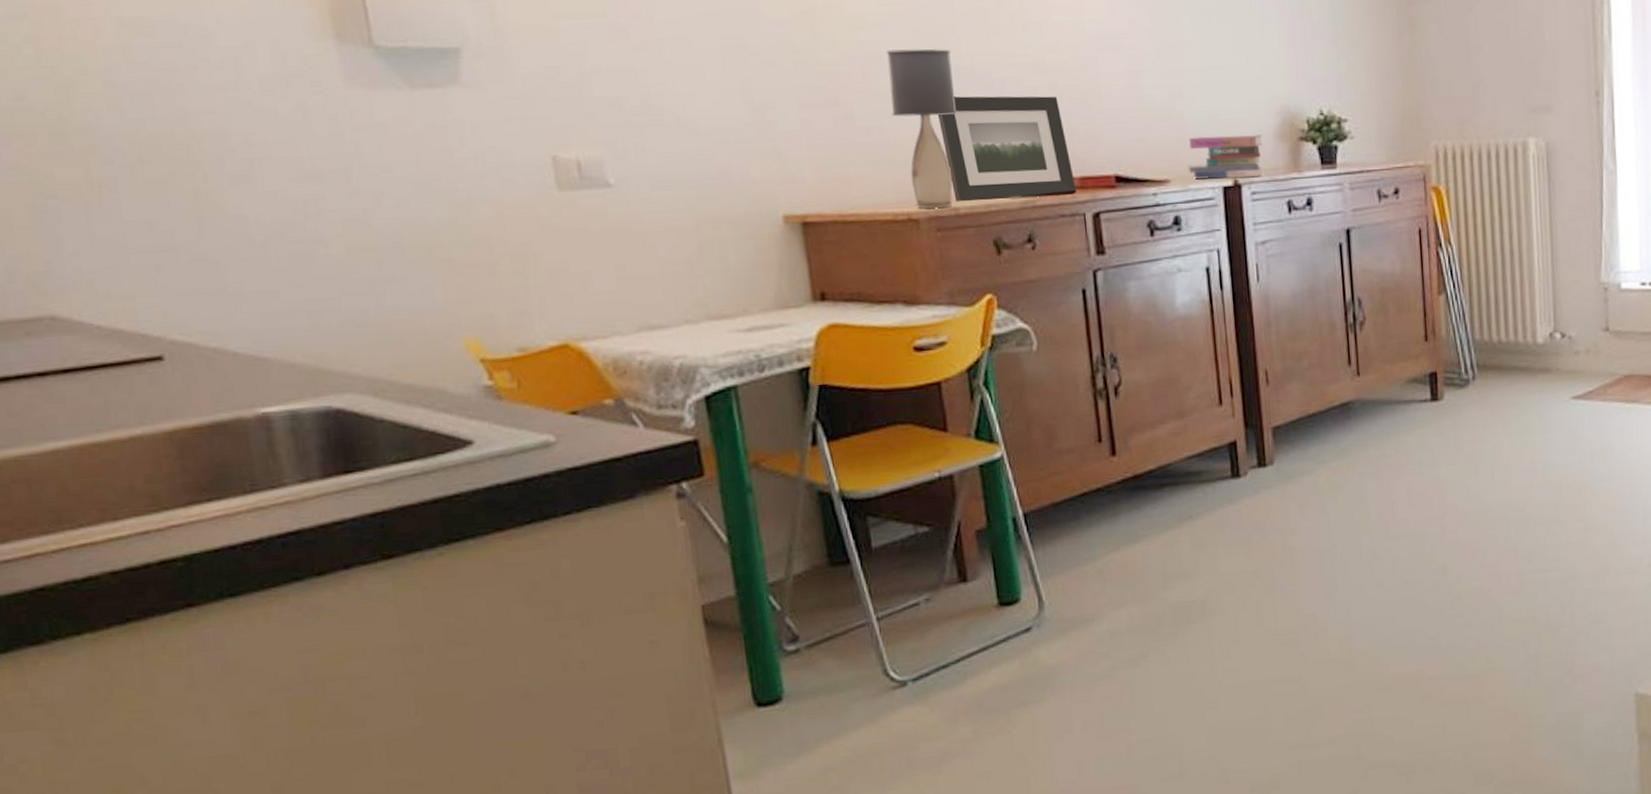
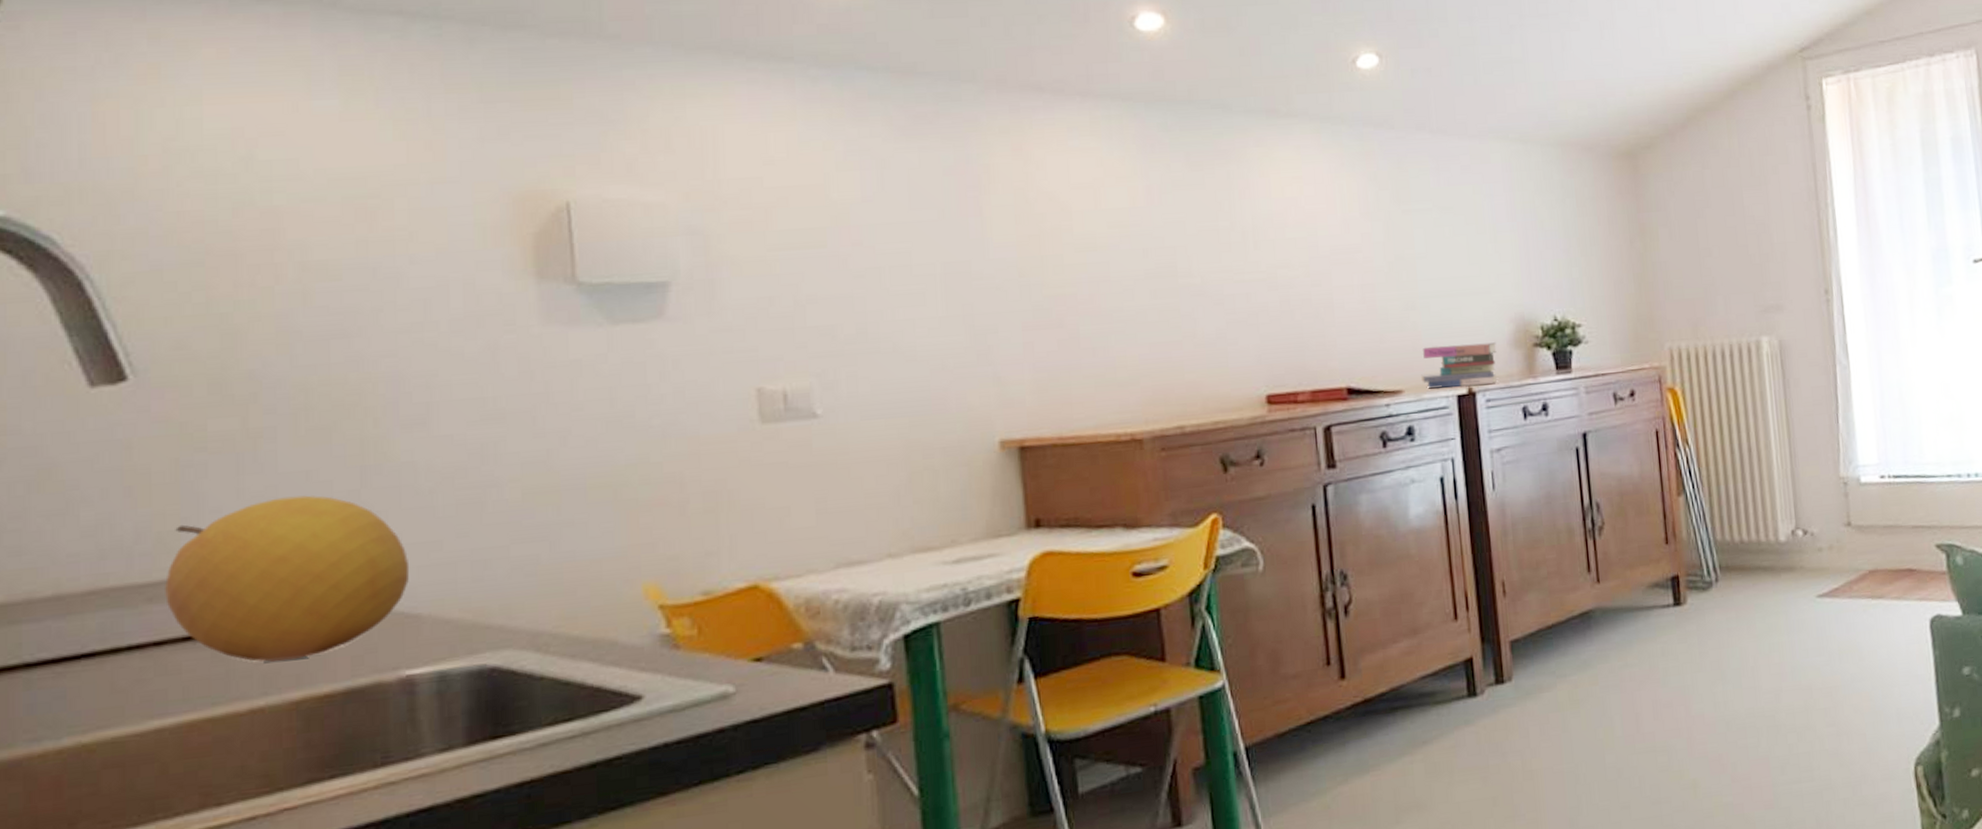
fruit: none [39,243,254,395] -> present [165,495,410,662]
table lamp: present [885,48,957,209] -> none [1114,268,1186,428]
picture frame: present [938,96,1077,202] -> none [1166,310,1308,421]

